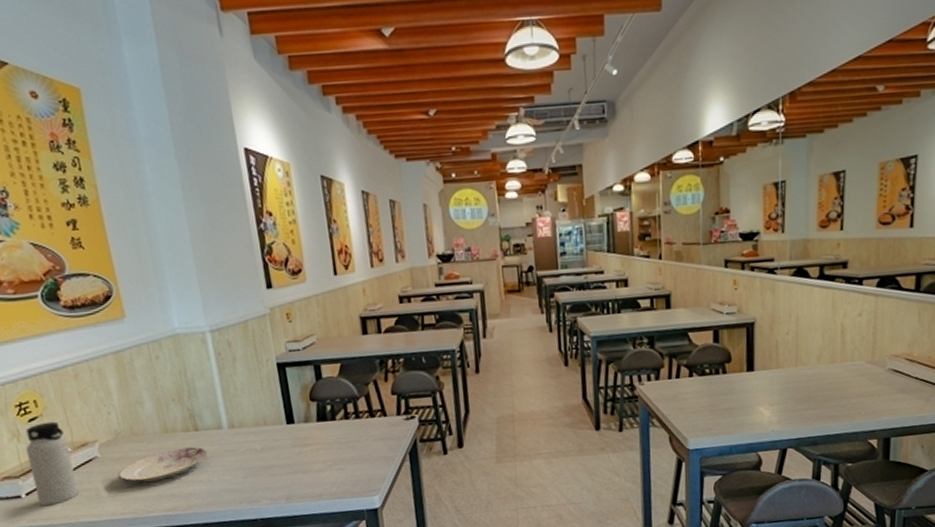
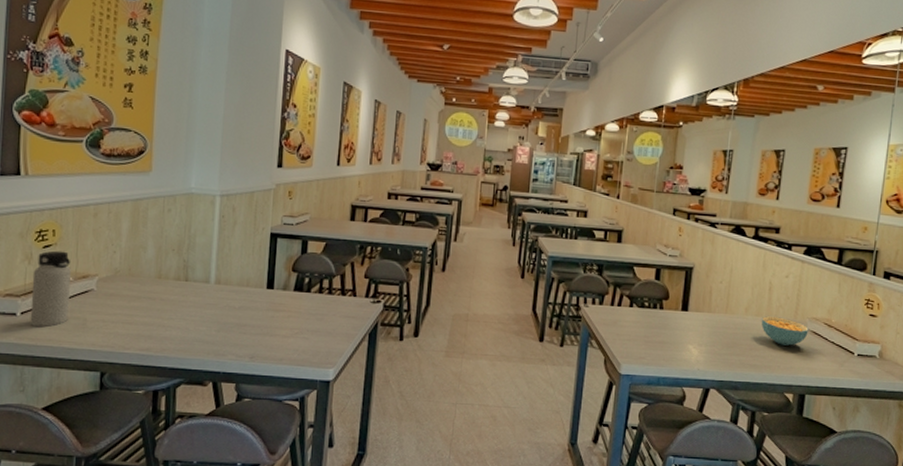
plate: present [117,446,208,482] -> none [106,294,191,321]
cereal bowl: none [835,360,889,390] -> present [761,316,809,346]

